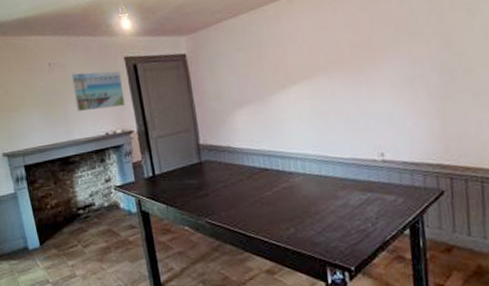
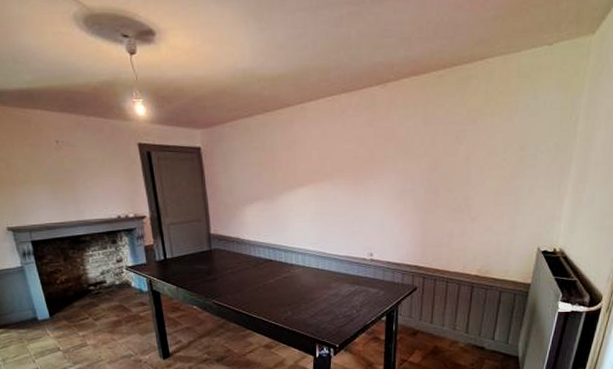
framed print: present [72,71,125,111] -> none [82,153,138,193]

